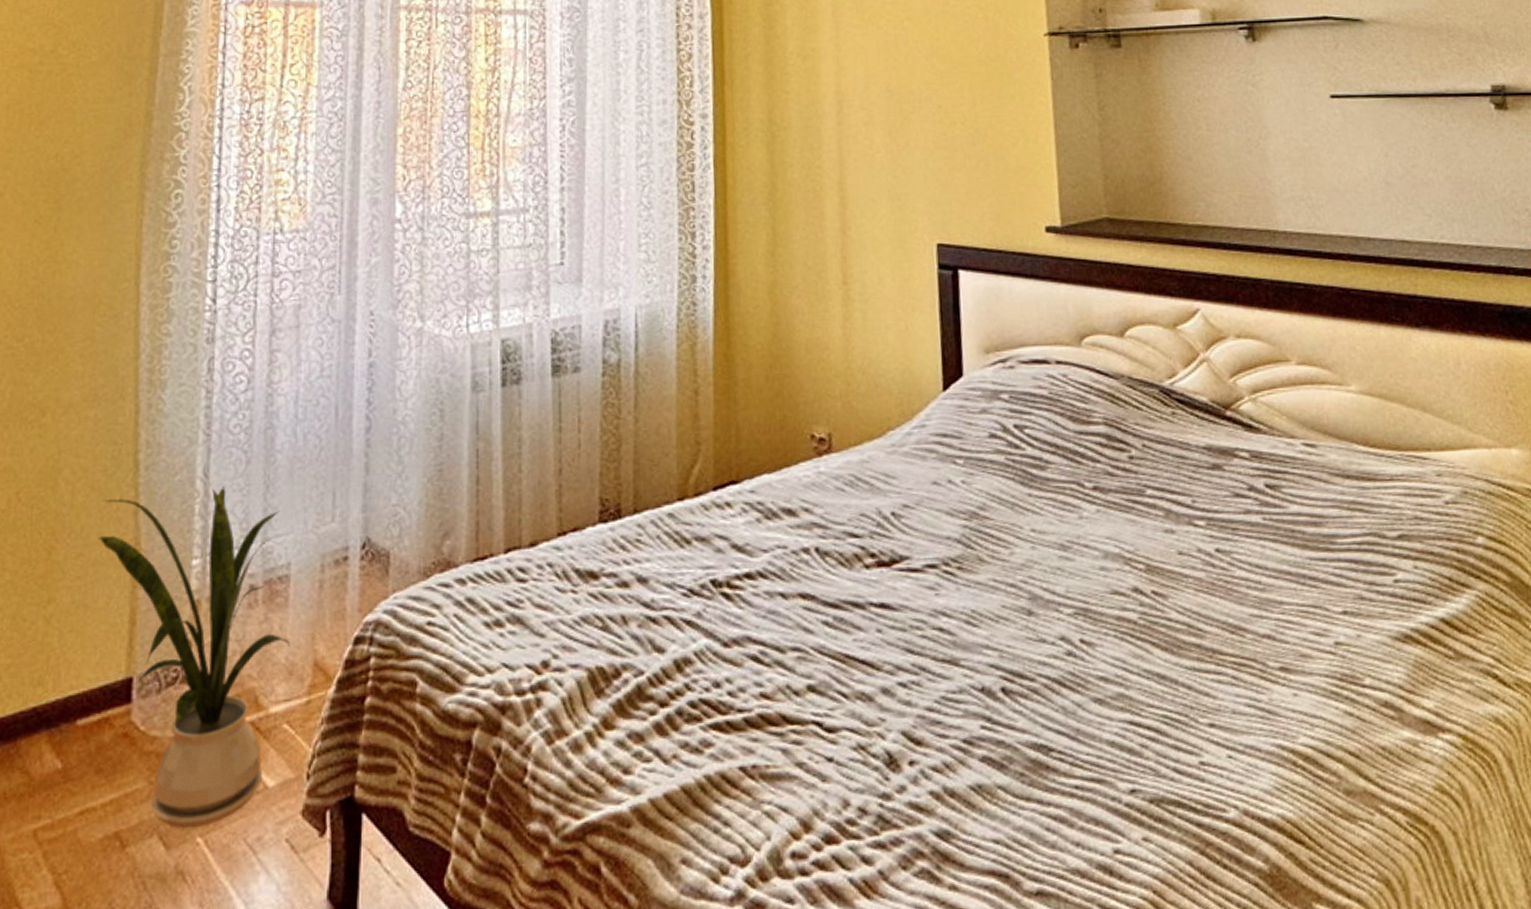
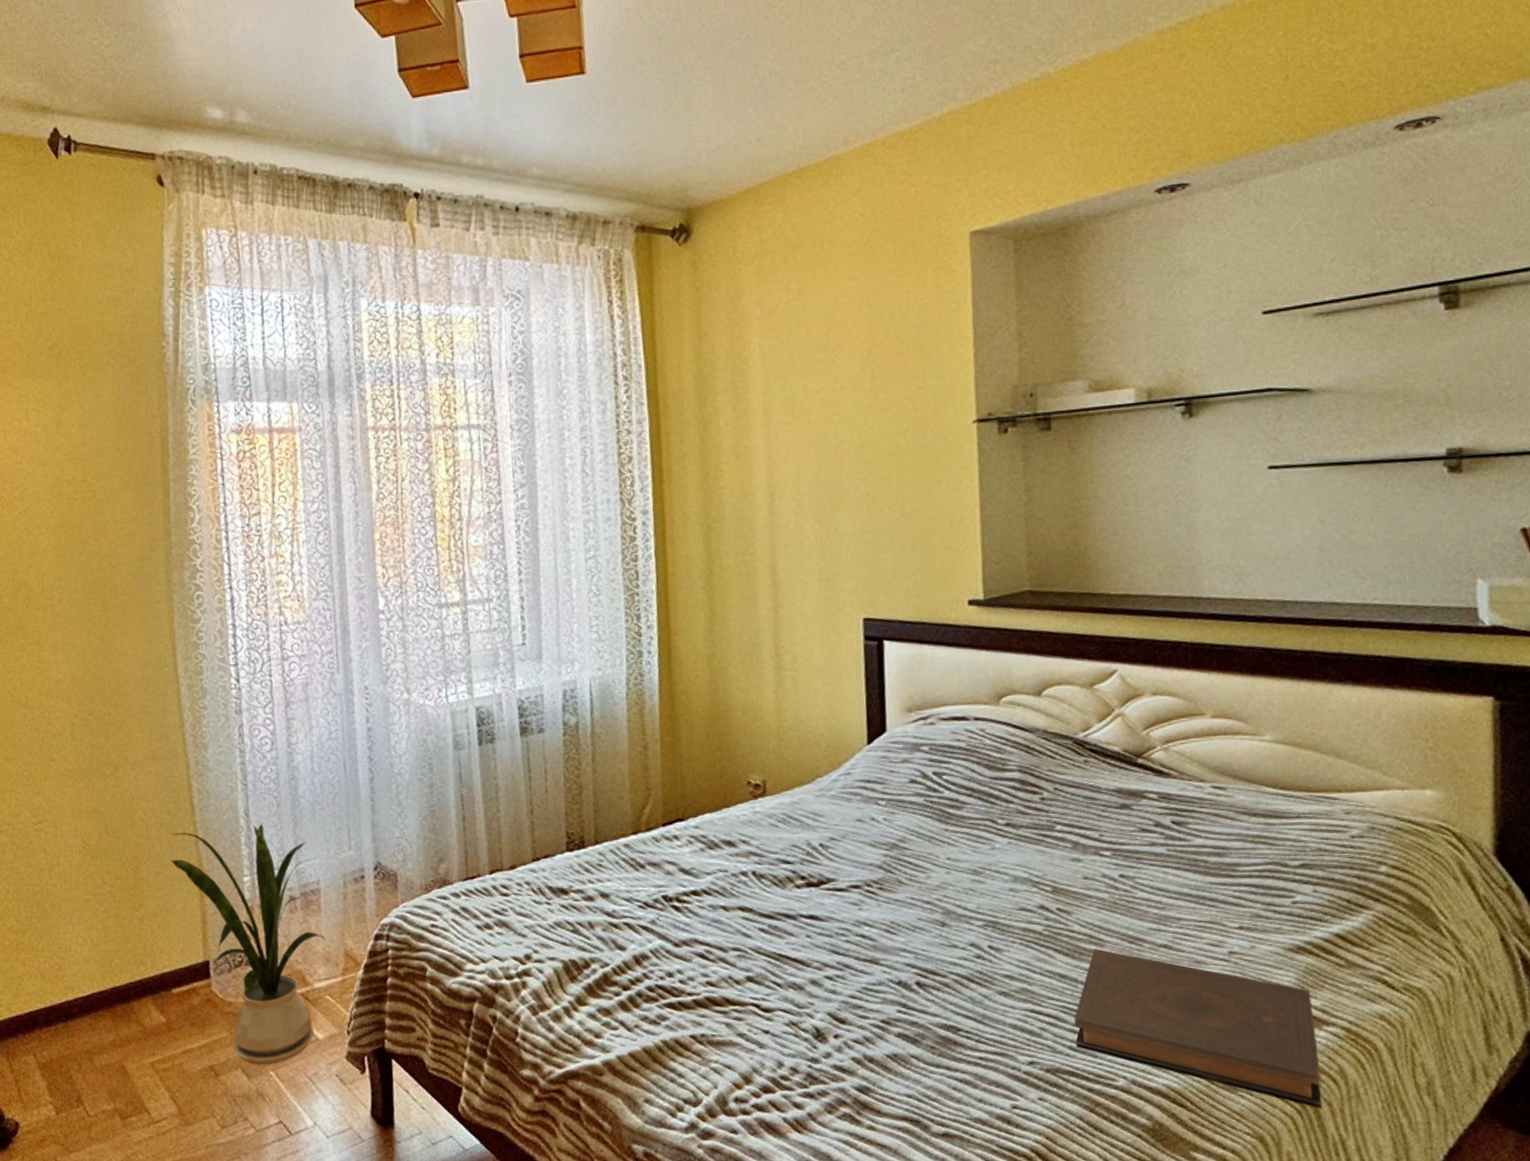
book: none [1176,641,1448,840] -> present [1074,948,1323,1109]

